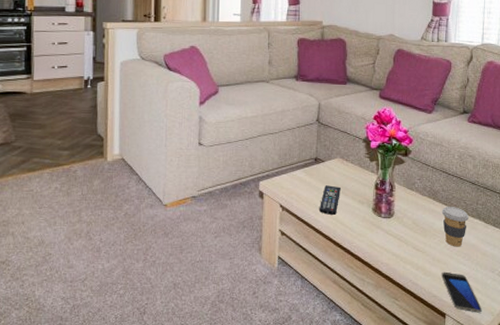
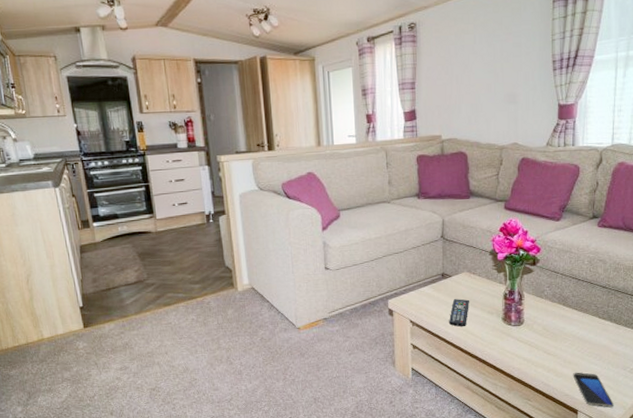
coffee cup: present [441,206,469,247] -> none [572,310,600,349]

